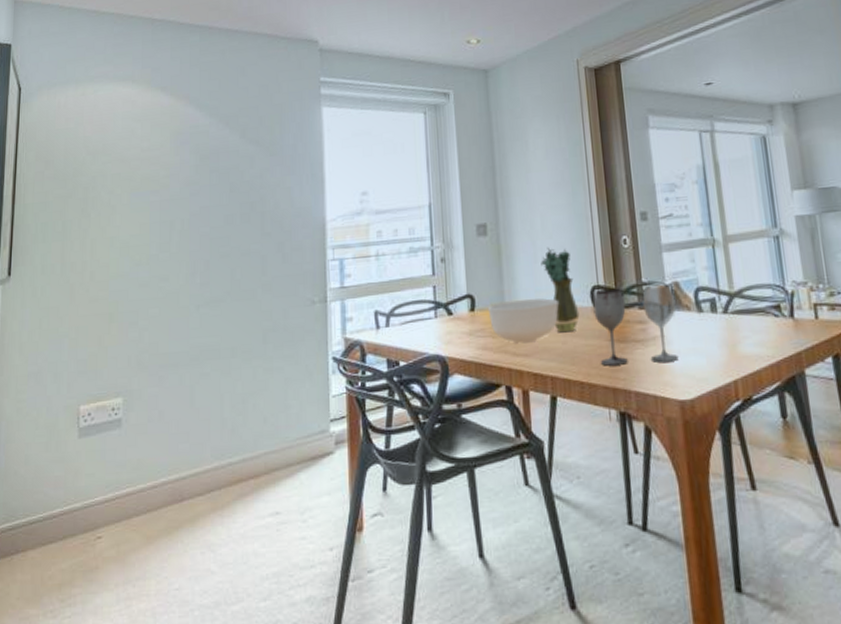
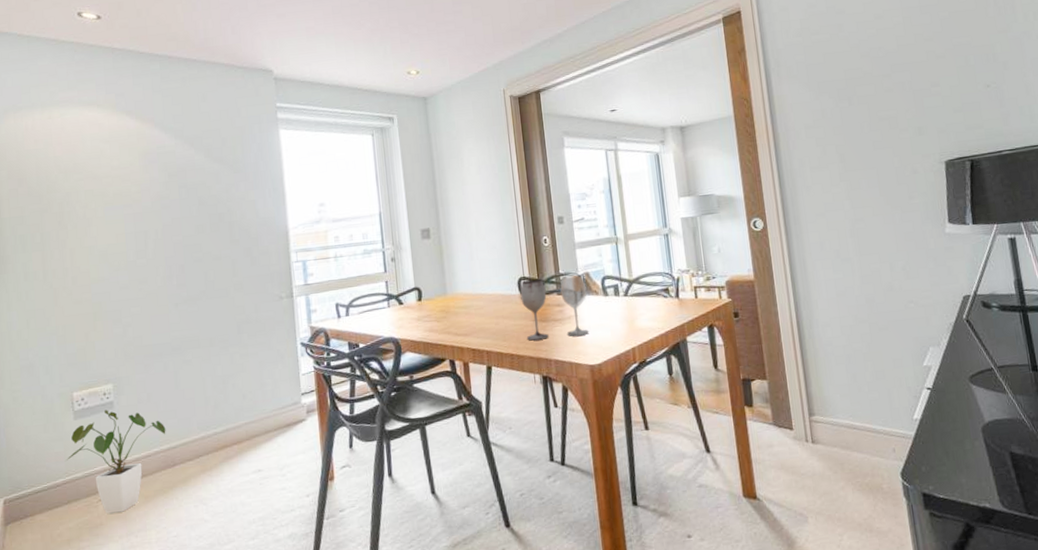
house plant: none [65,428,176,555] -> present [66,409,166,514]
bowl: present [487,298,559,344] -> none [432,288,492,326]
vase: present [541,247,580,333] -> none [476,247,509,316]

